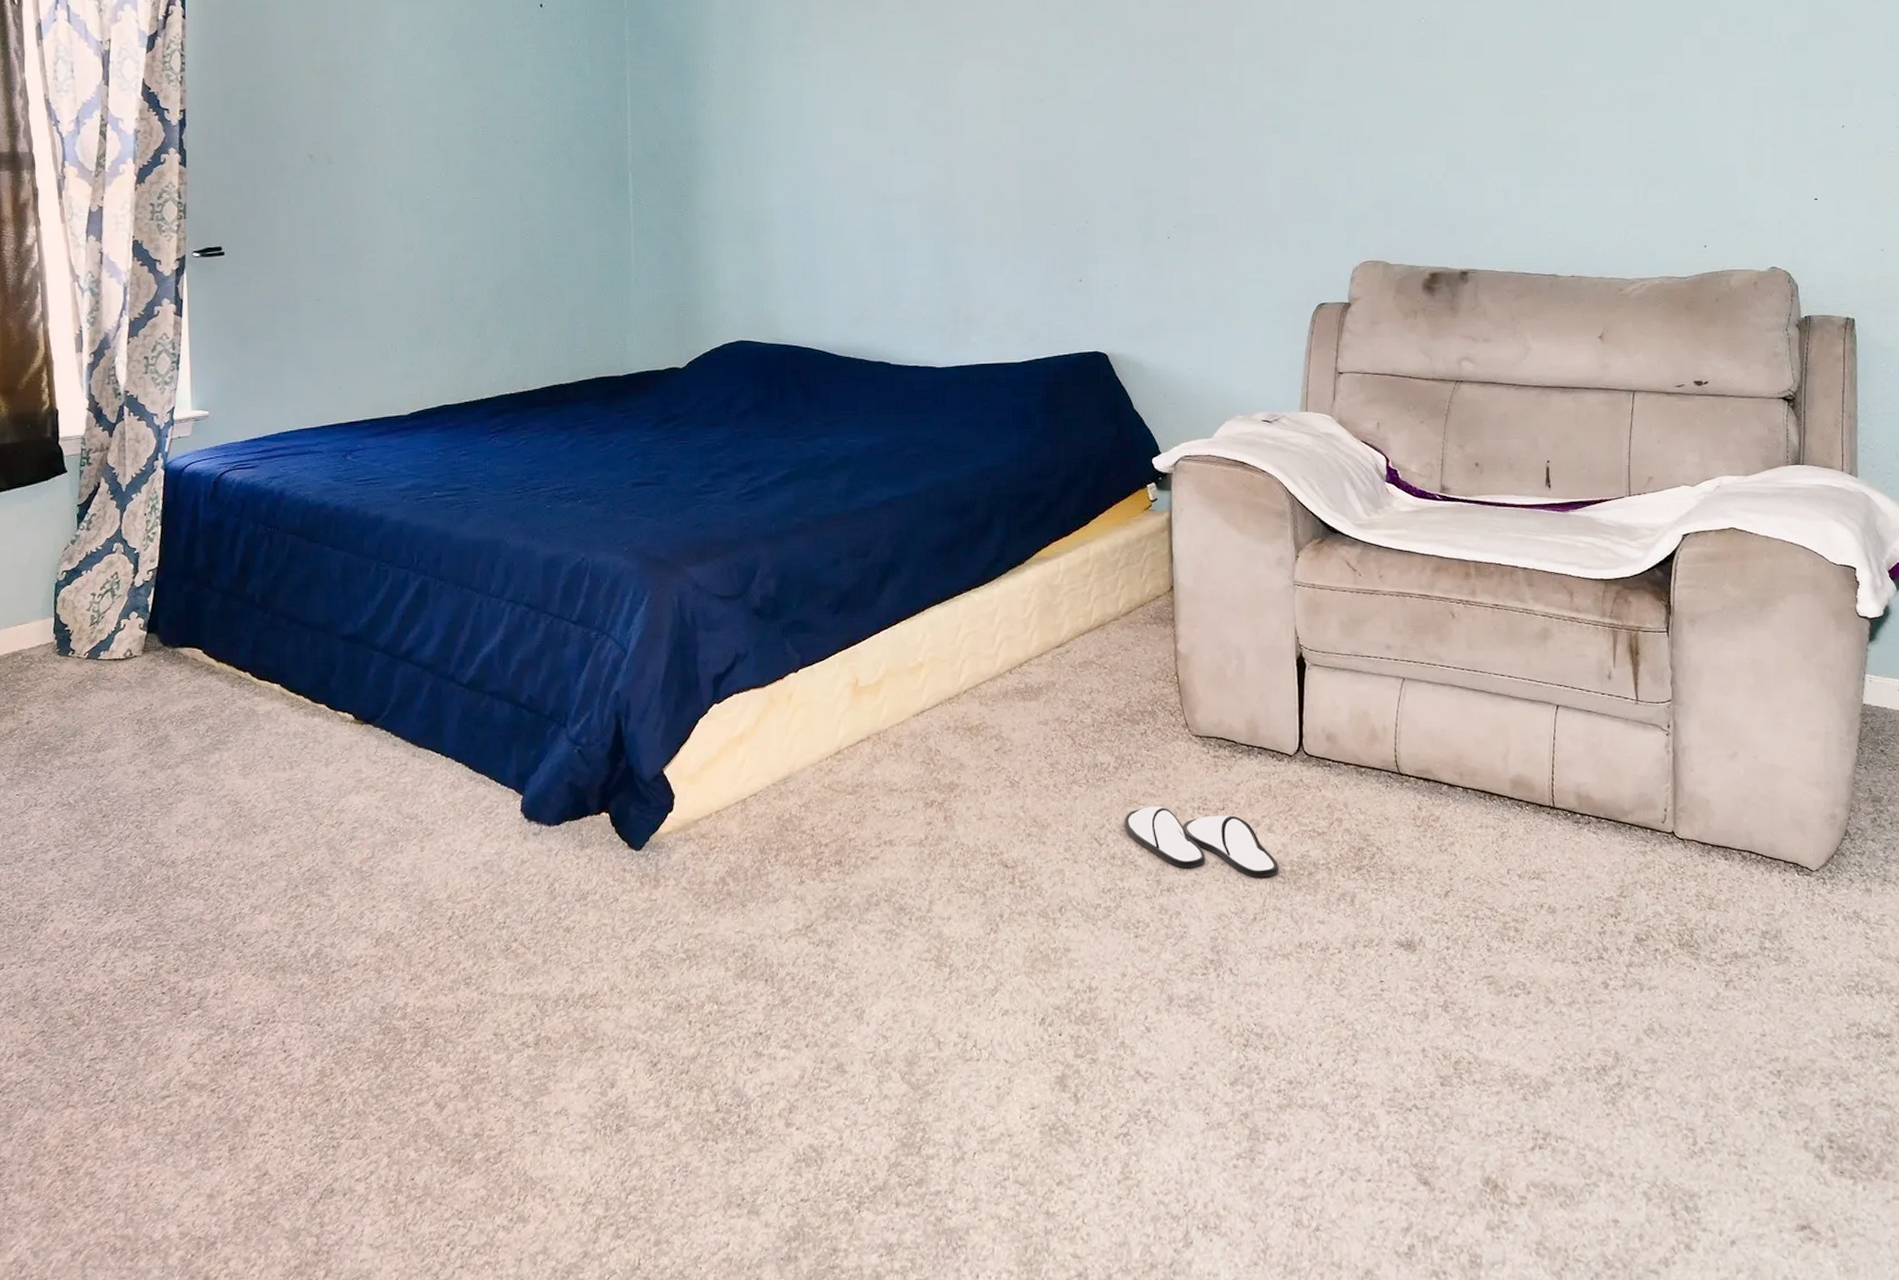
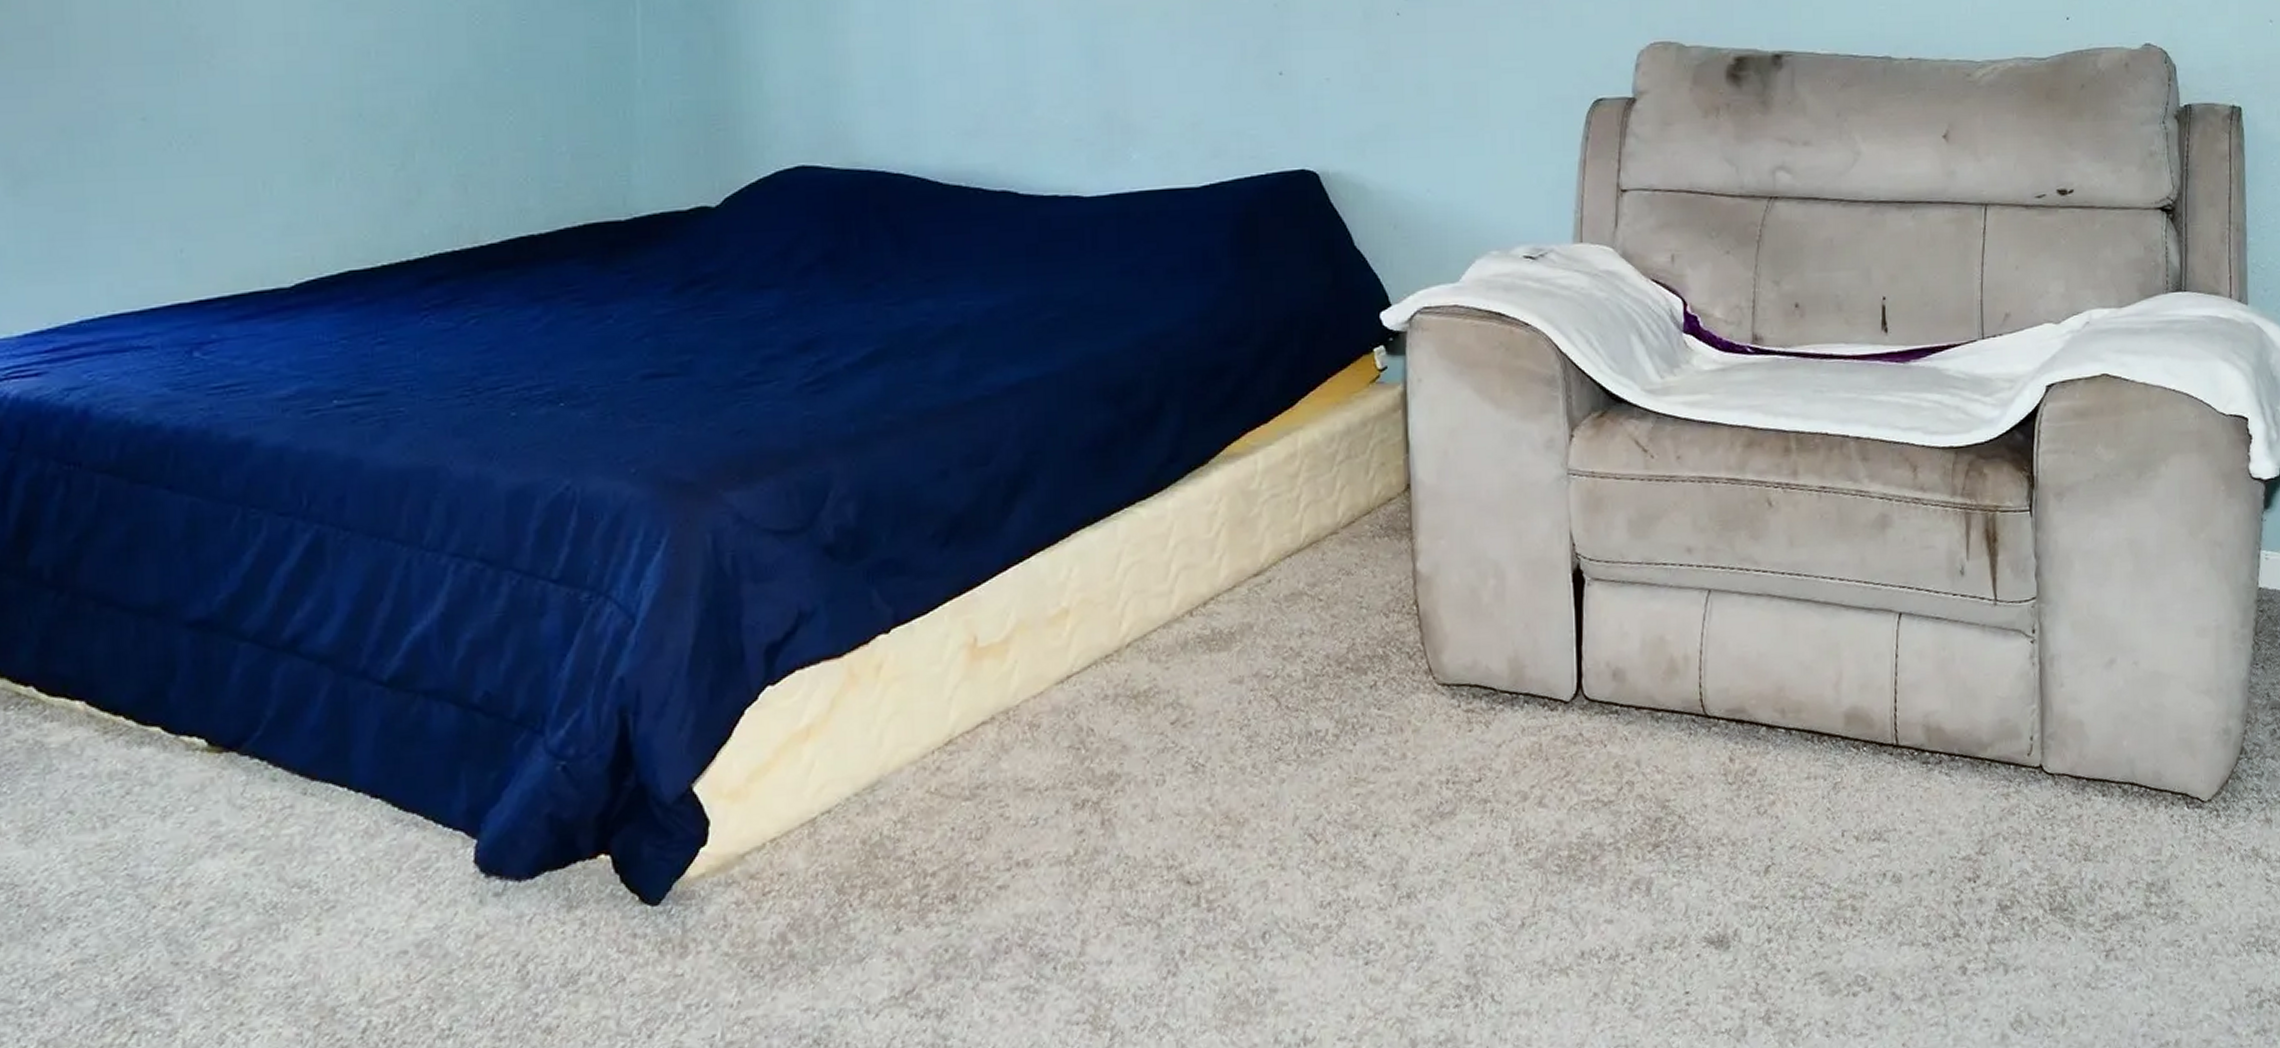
slippers: present [1124,806,1279,878] -> none [1348,783,1553,870]

